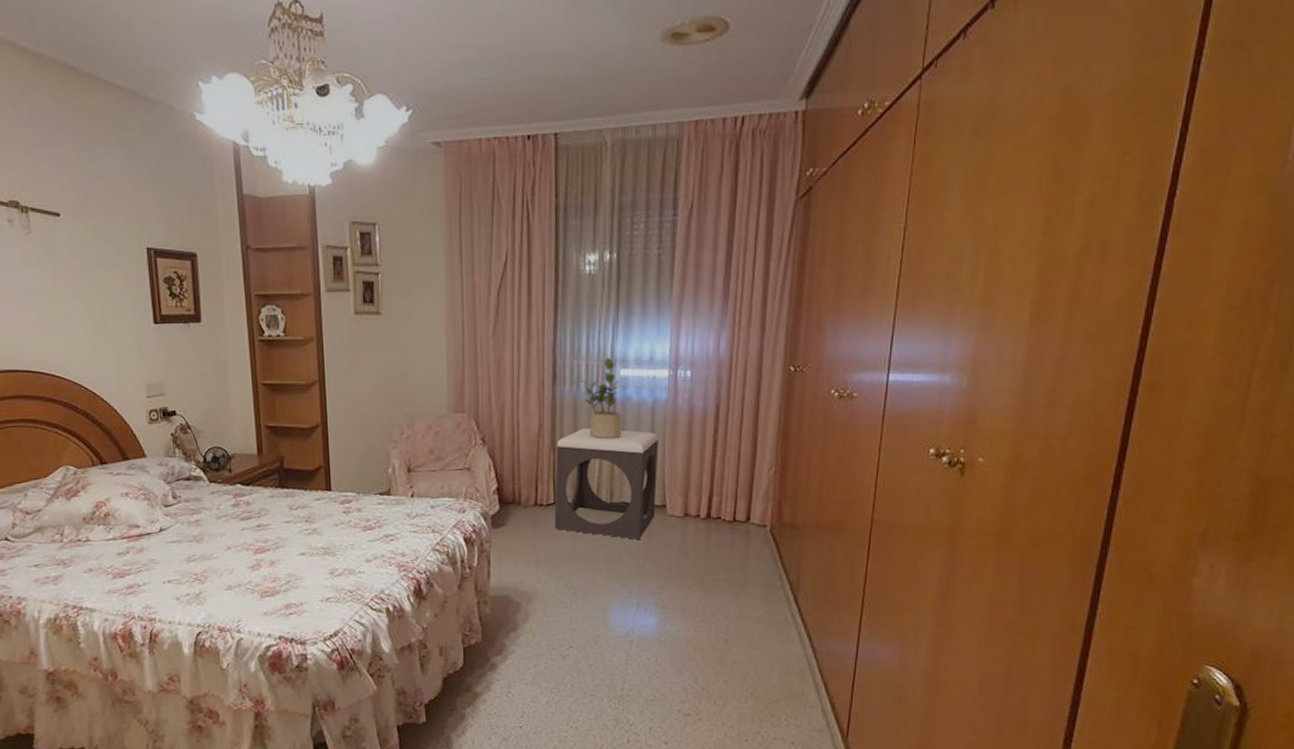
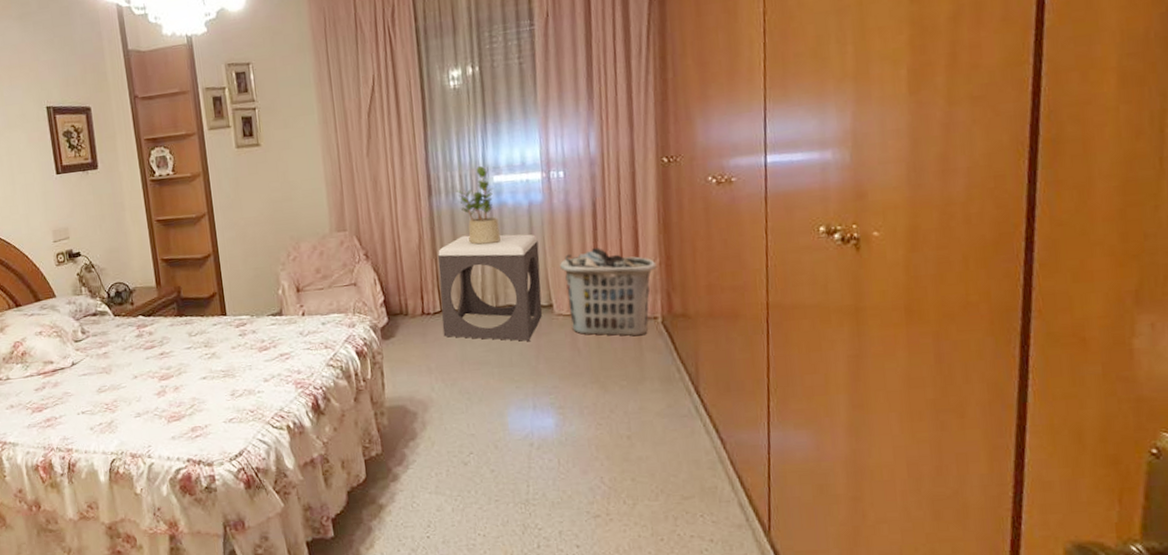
clothes hamper: none [678,452,772,543] -> present [560,248,657,336]

